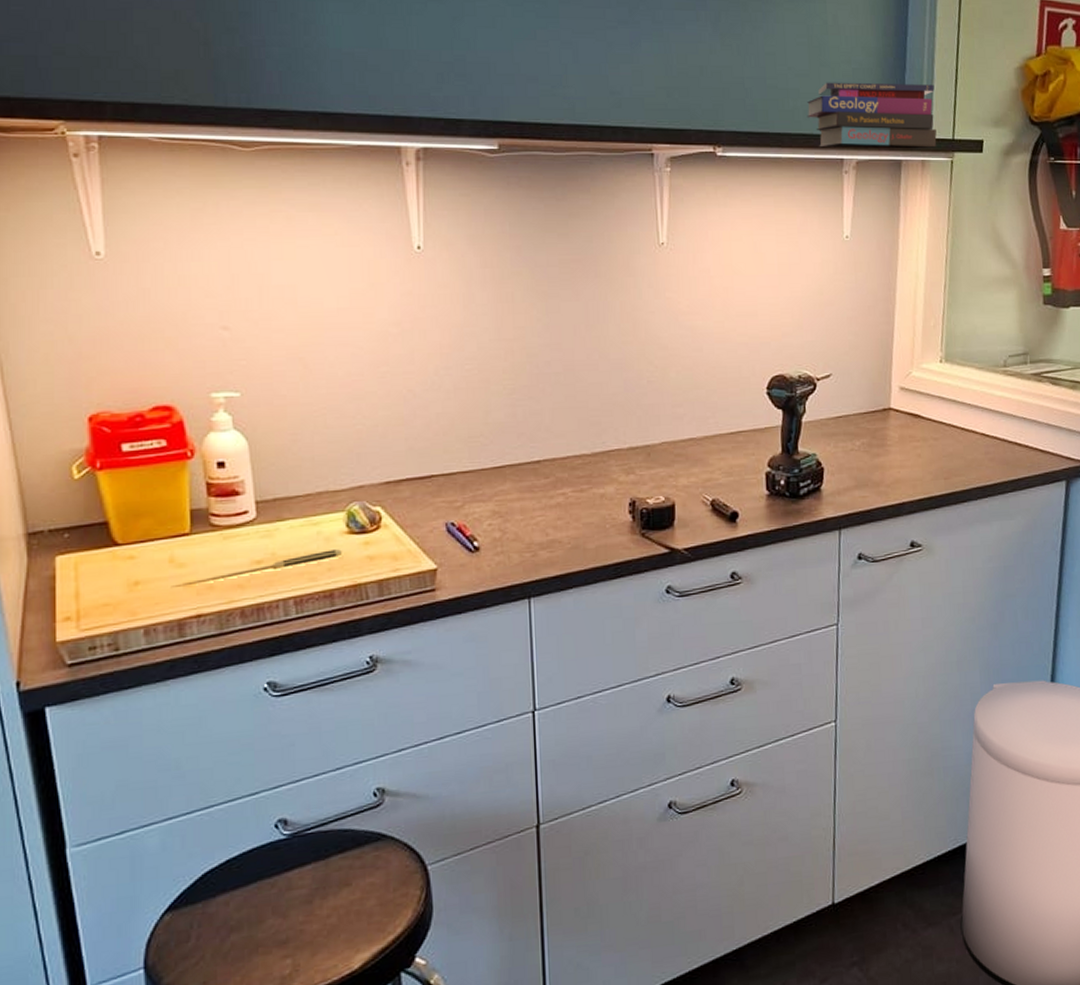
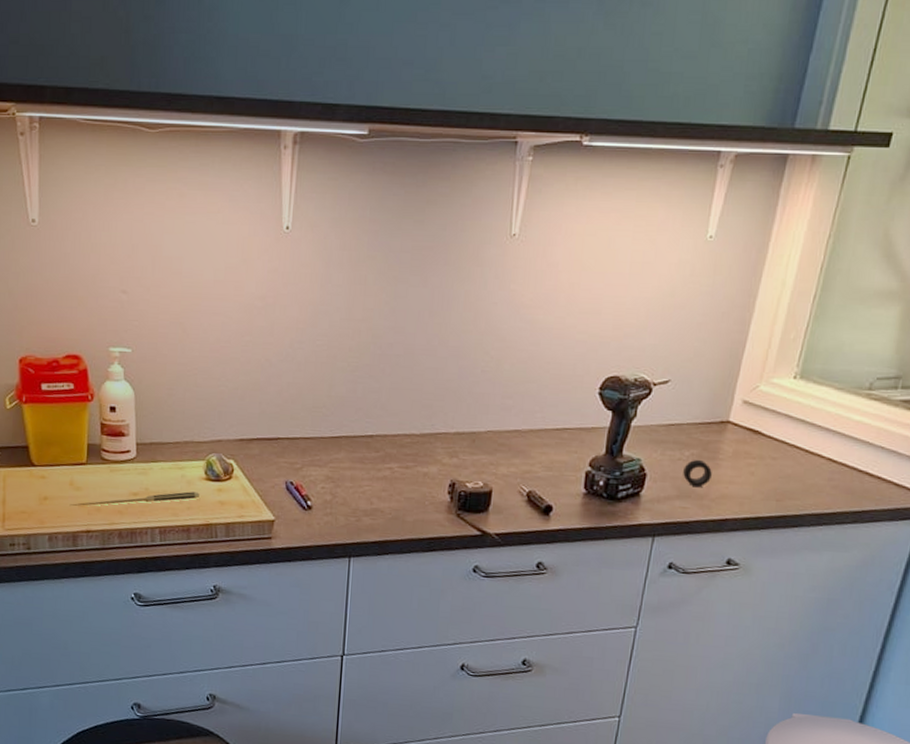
books: present [807,82,937,150] -> none [687,64,844,143]
adhesive tape: none [857,447,884,476] -> present [683,459,712,488]

